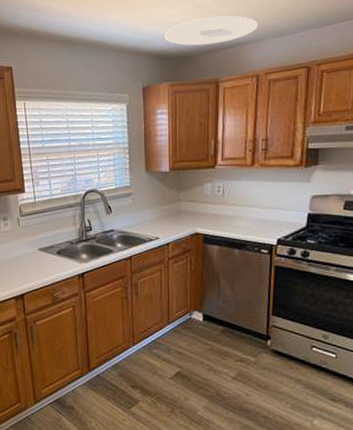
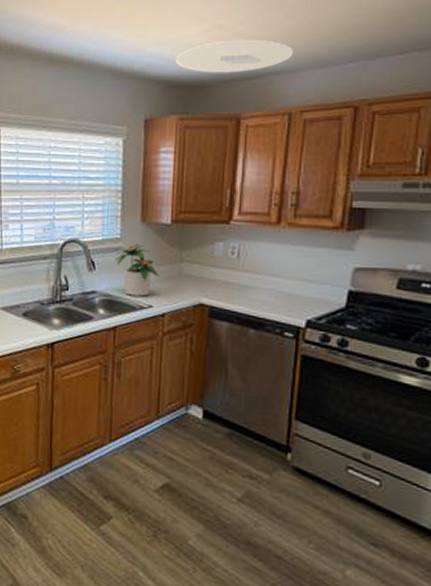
potted plant: none [127,189,163,231] -> present [115,244,159,297]

